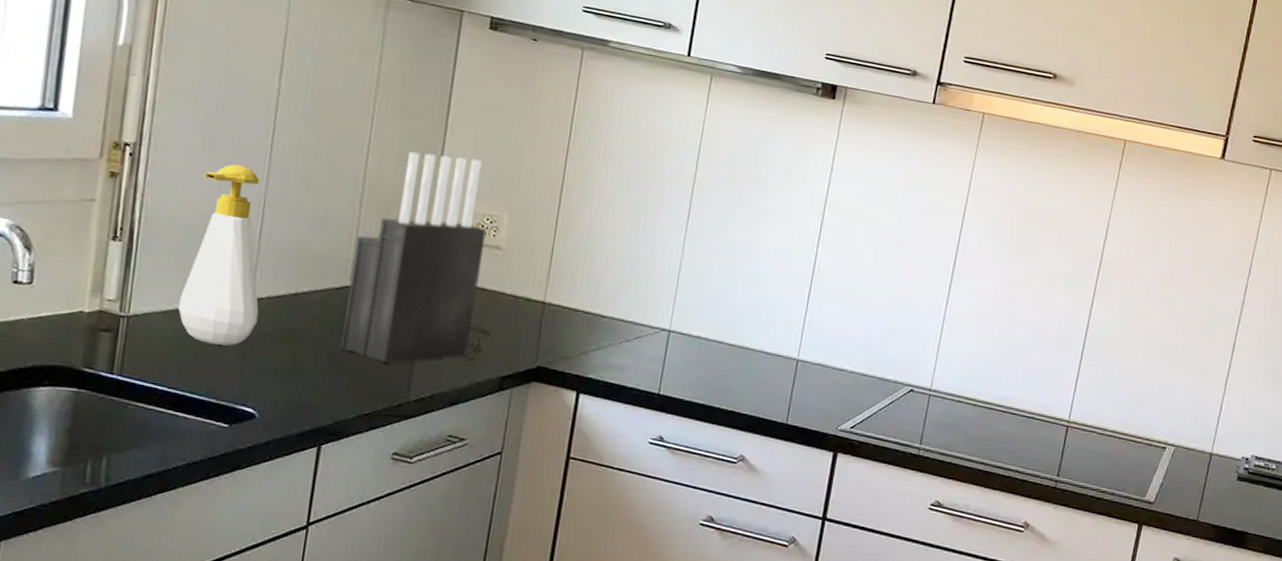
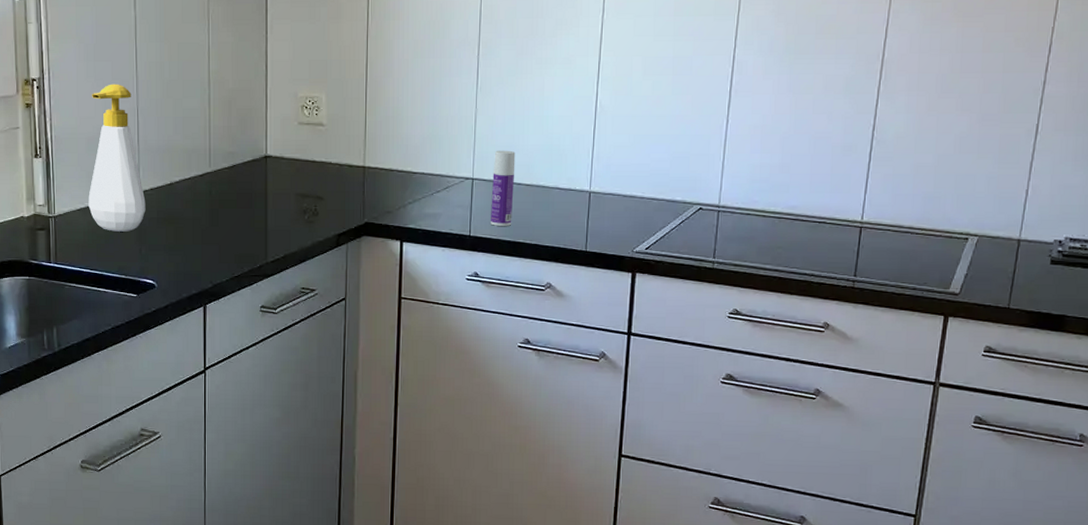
knife block: present [341,151,487,363] -> none [209,50,310,233]
bottle: none [684,302,721,388] -> present [491,150,516,226]

